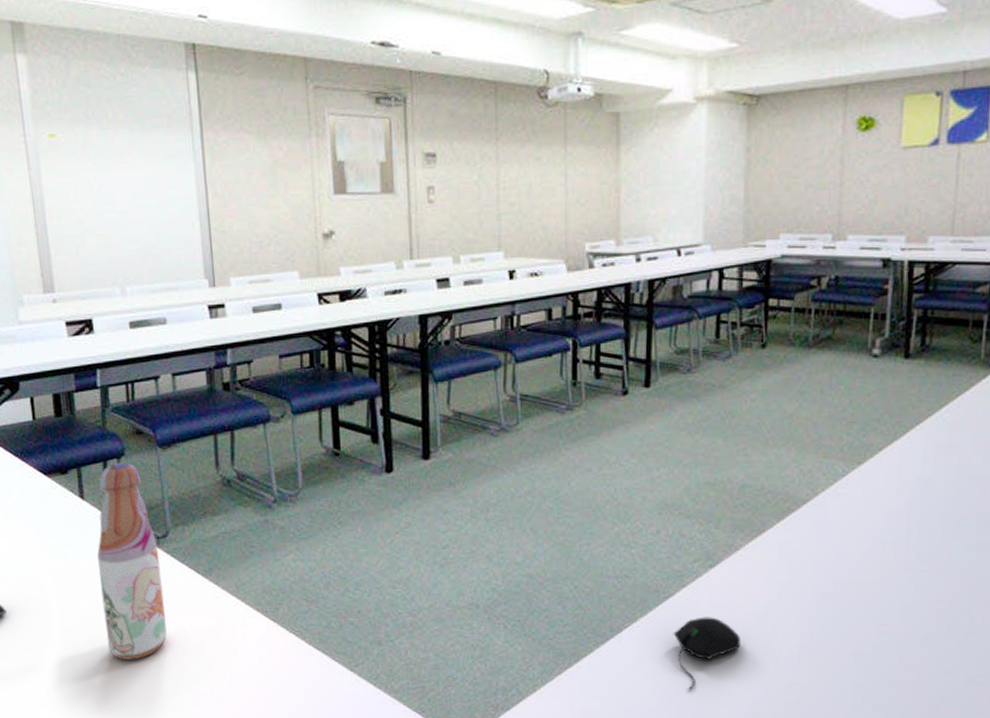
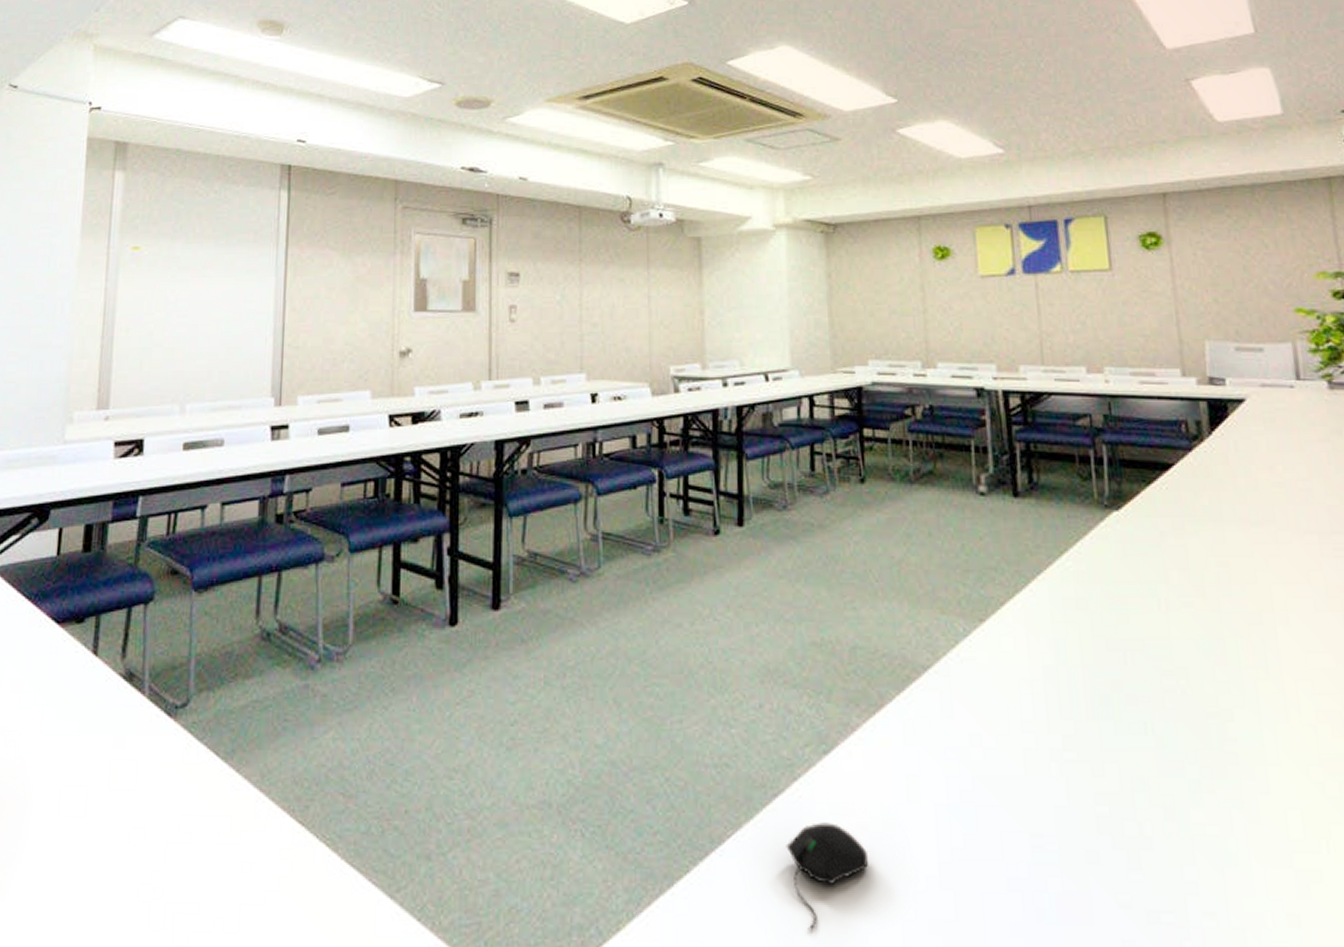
bottle: present [97,462,167,660] -> none [91,609,175,880]

